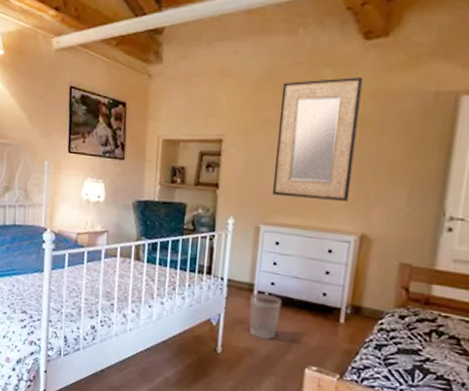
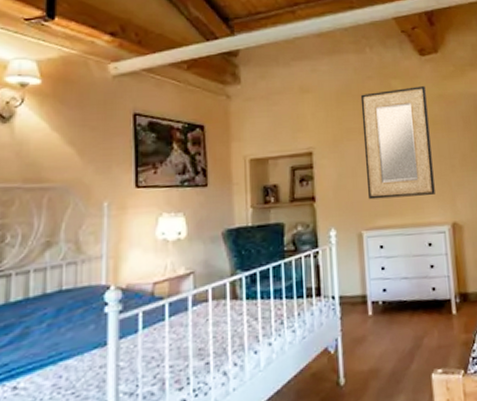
wastebasket: present [249,293,282,340] -> none [364,303,398,355]

